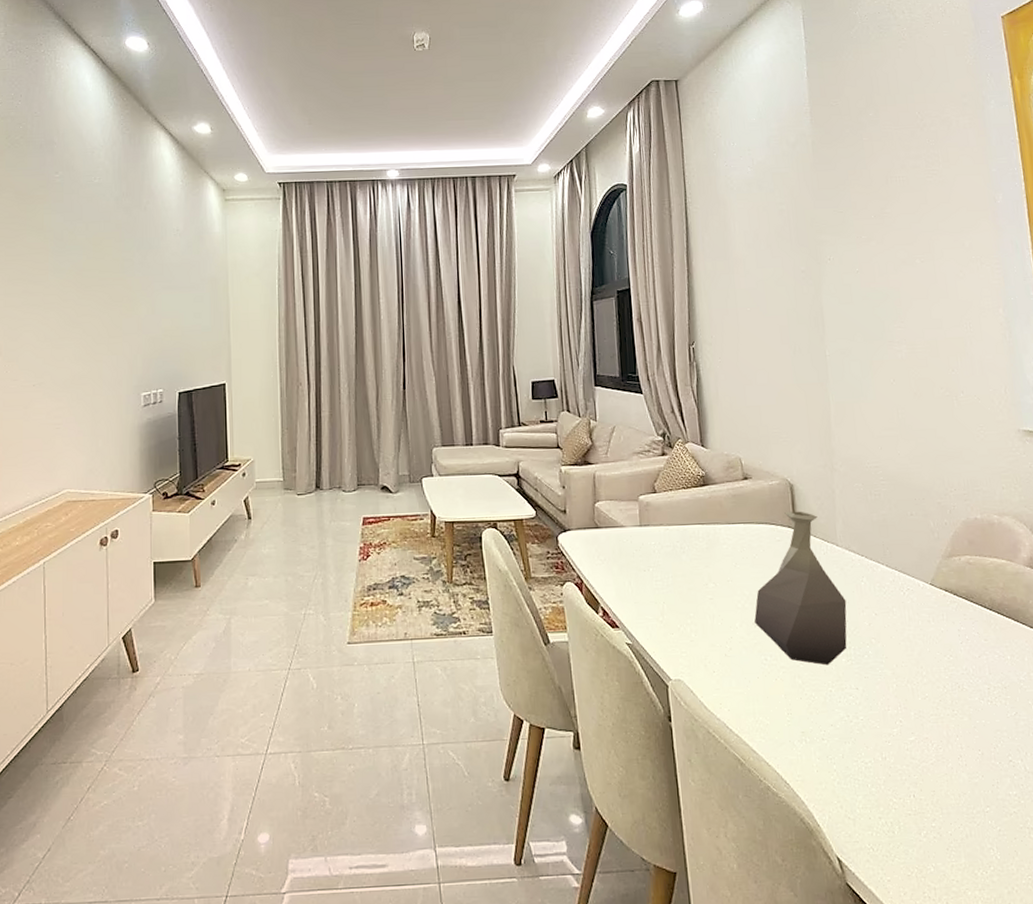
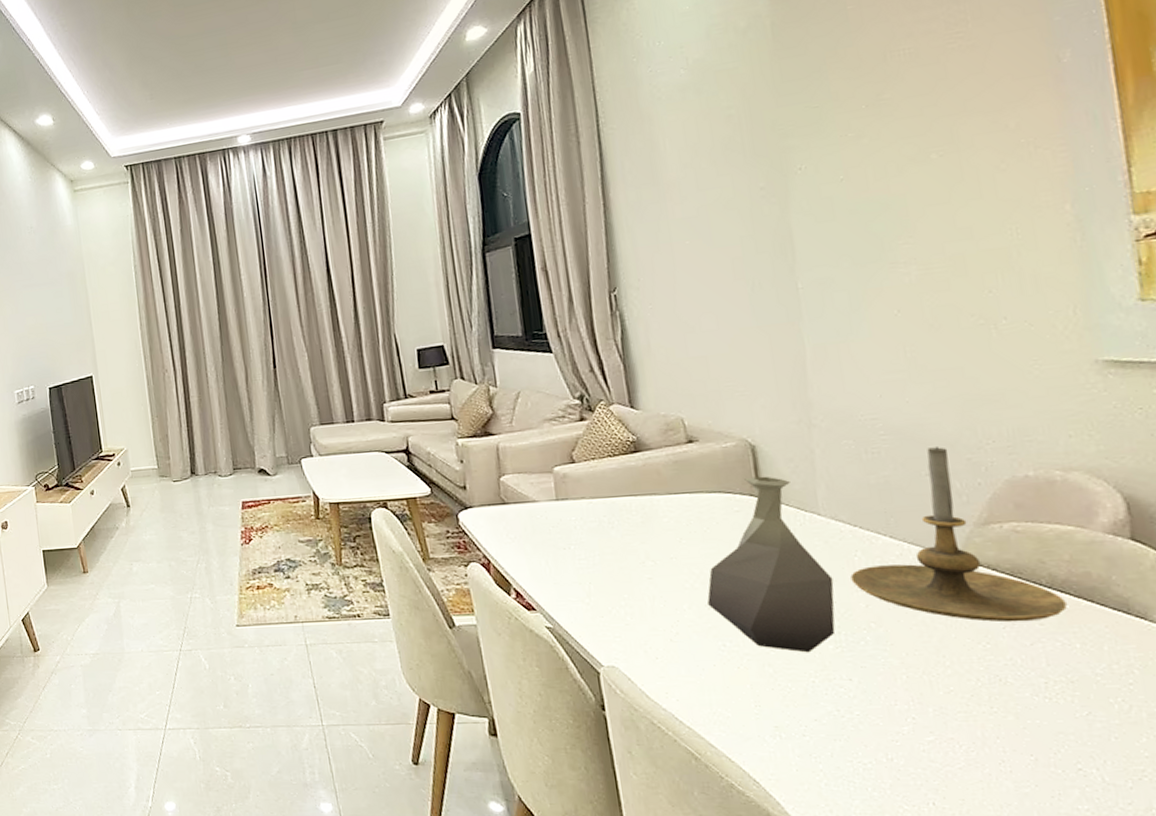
candle holder: none [858,492,1002,638] -> present [850,447,1067,623]

